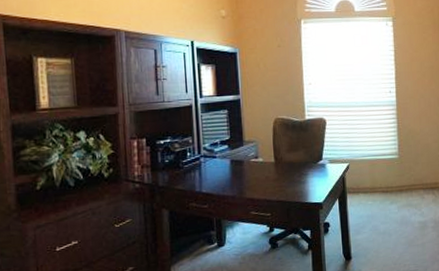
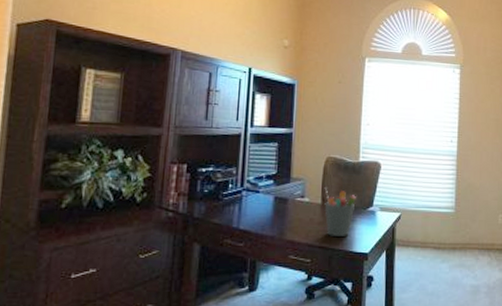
pen holder: none [275,147,306,191] -> present [324,187,356,236]

